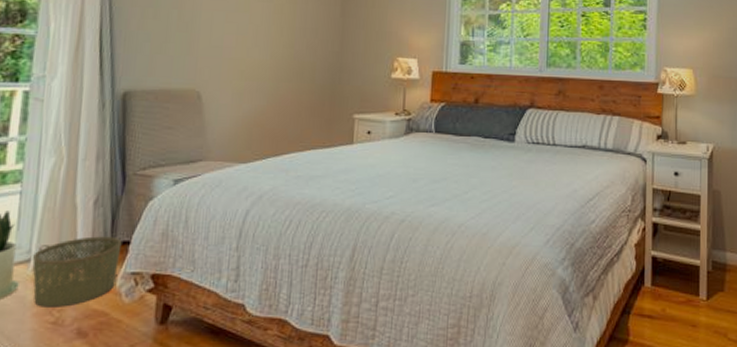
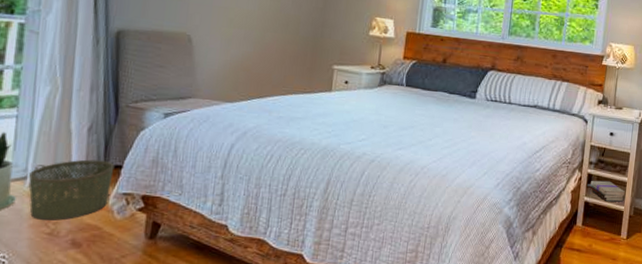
books: none [653,230,699,255] -> present [587,180,625,202]

